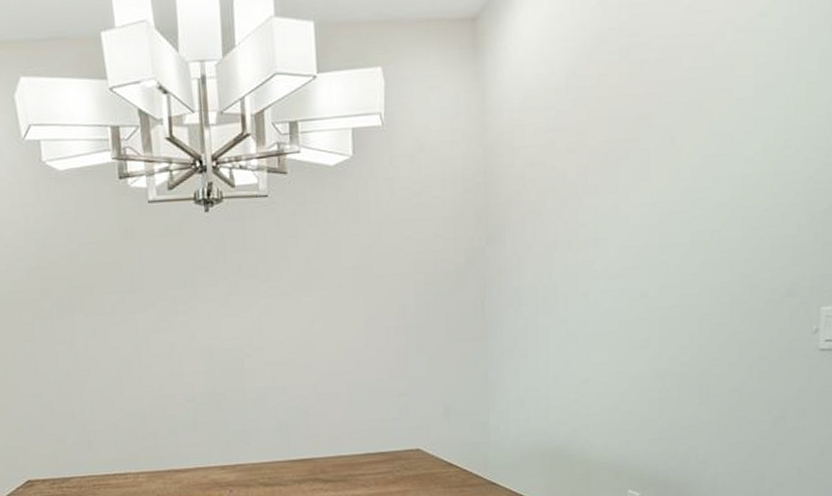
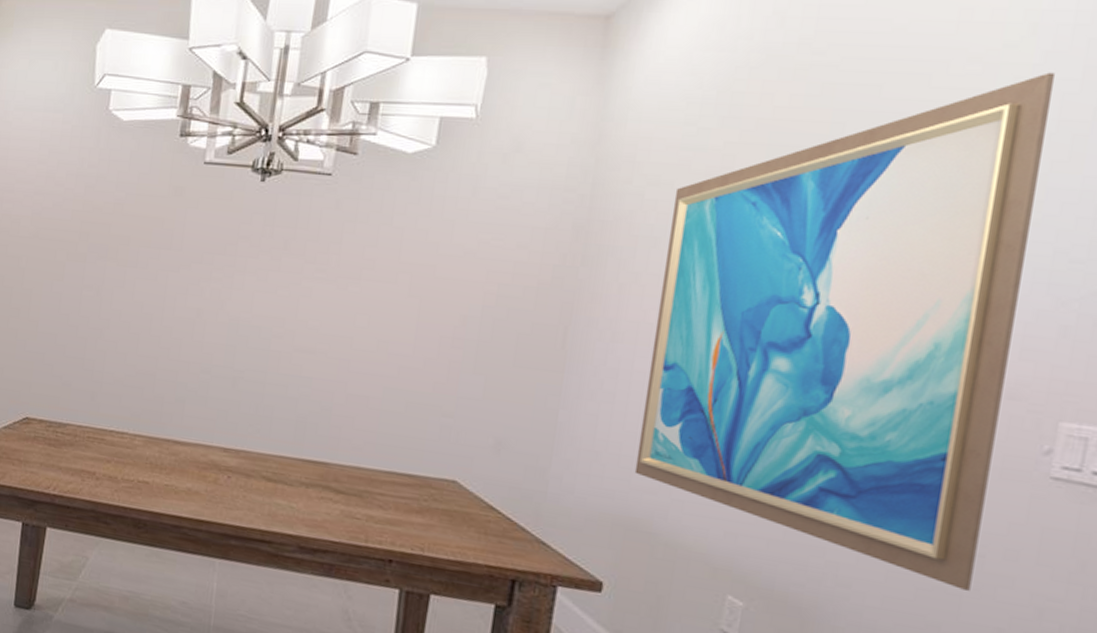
wall art: none [547,34,793,446] -> present [634,72,1056,591]

